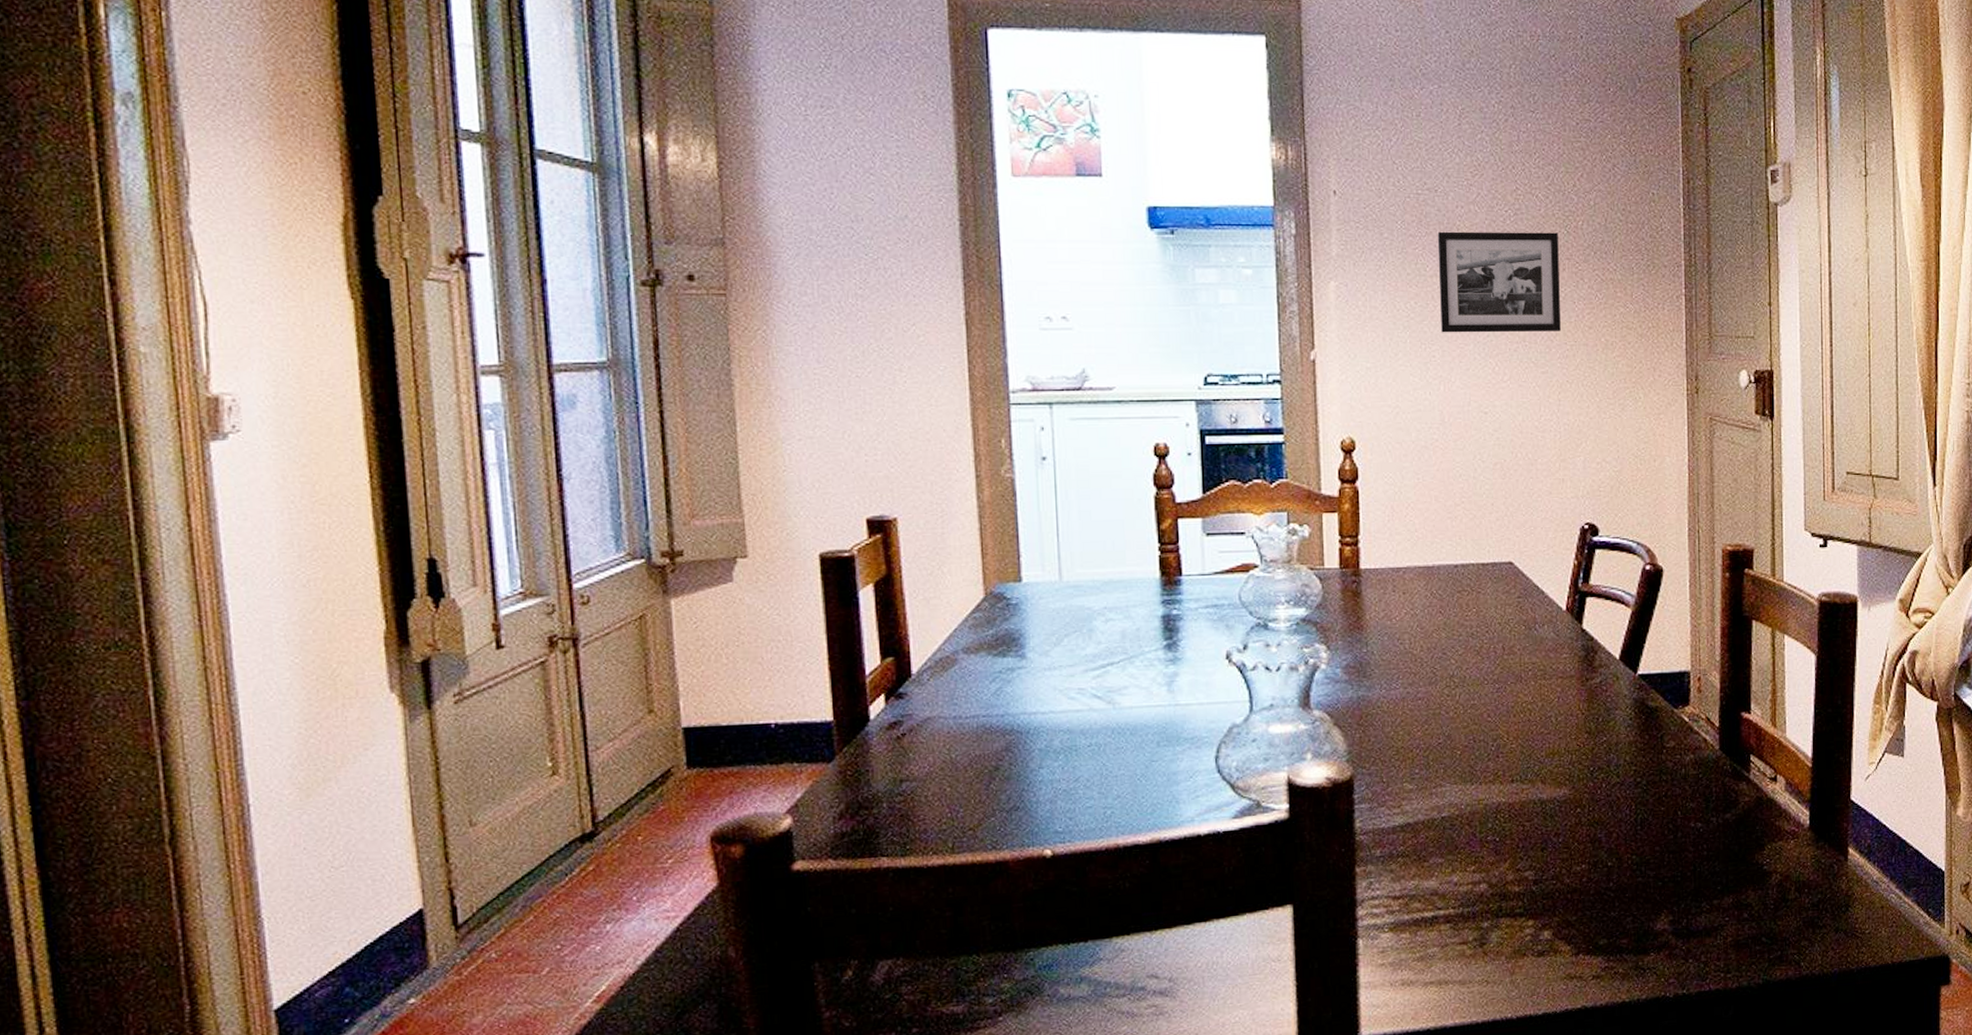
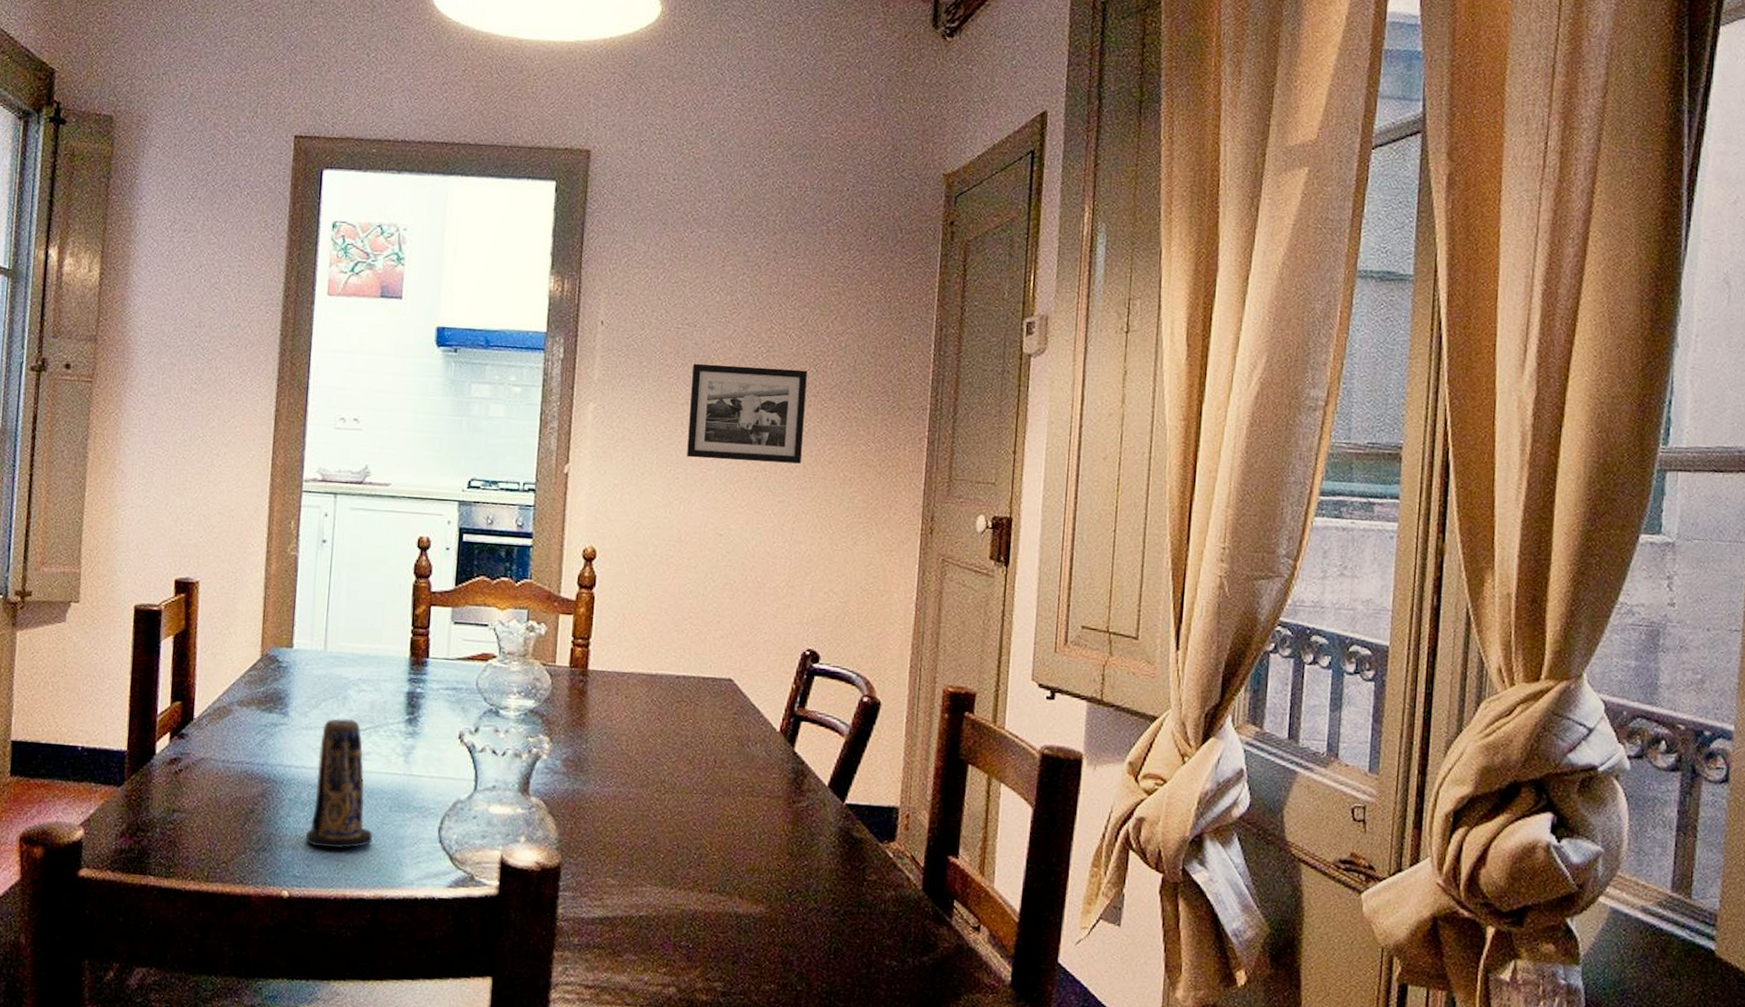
candle: none [1063,652,1141,797] -> present [306,719,373,849]

